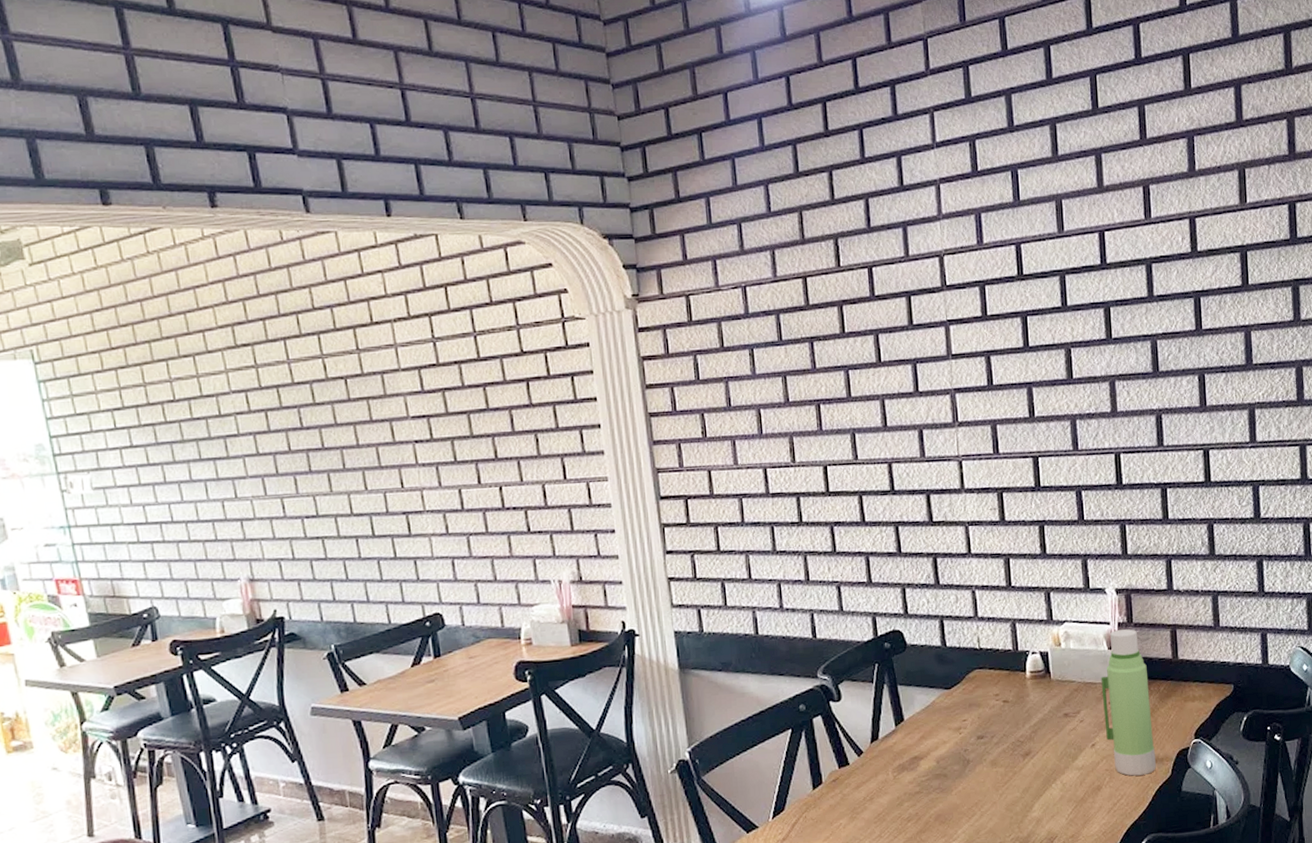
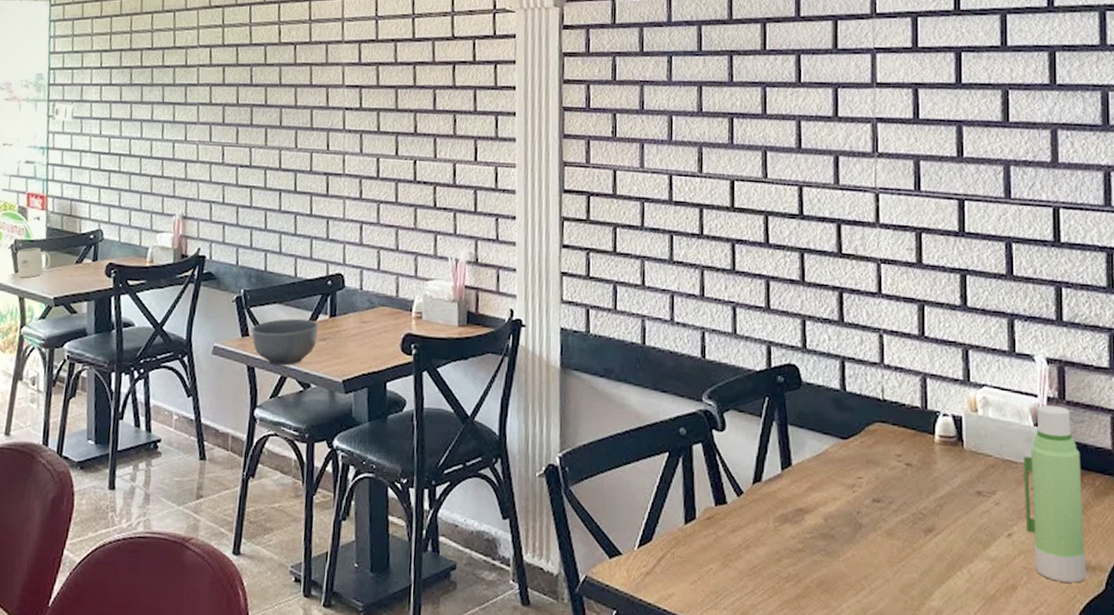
mug: none [58,637,102,672] -> present [17,247,51,278]
bowl: none [349,663,424,715] -> present [251,318,319,366]

